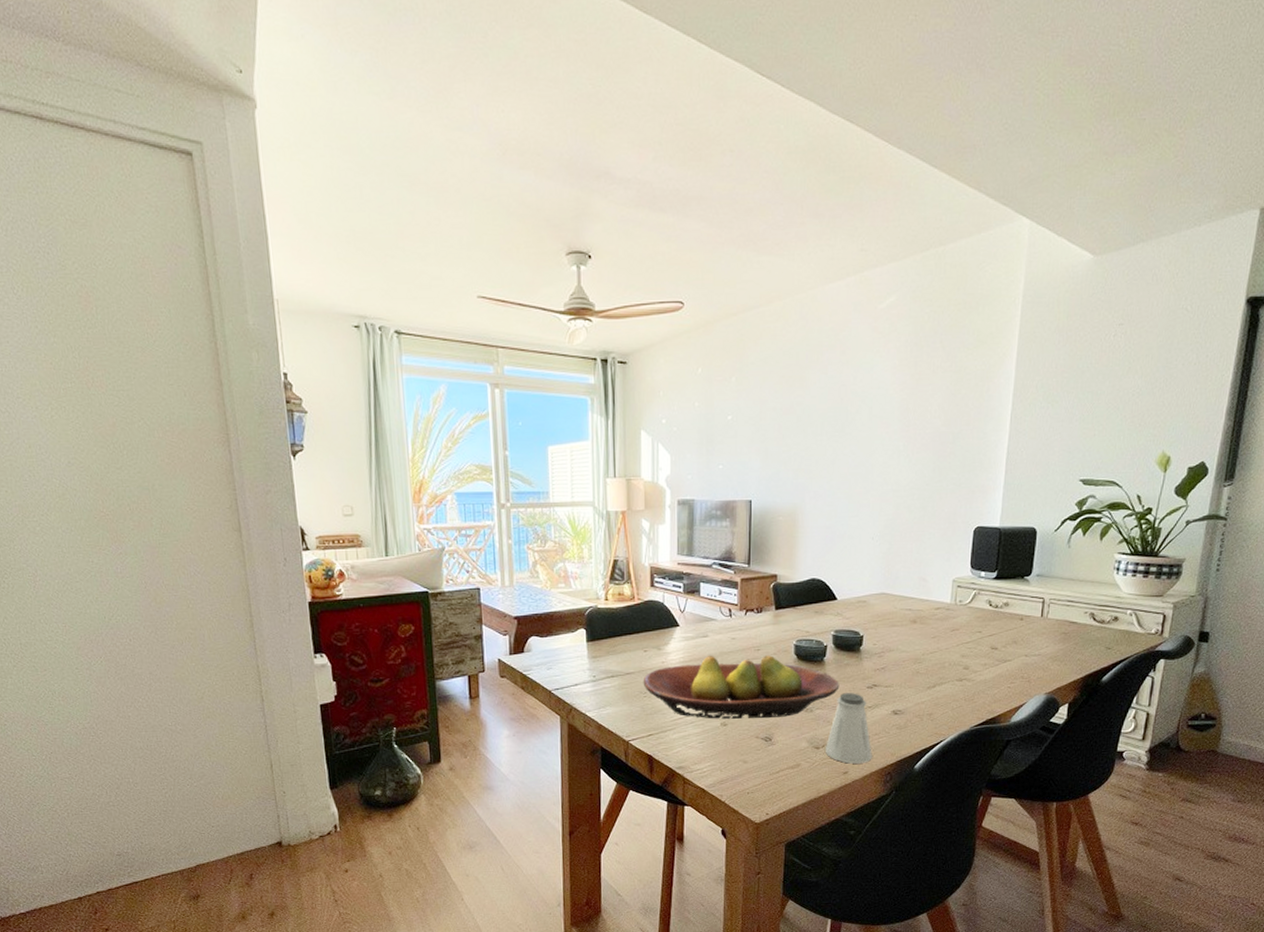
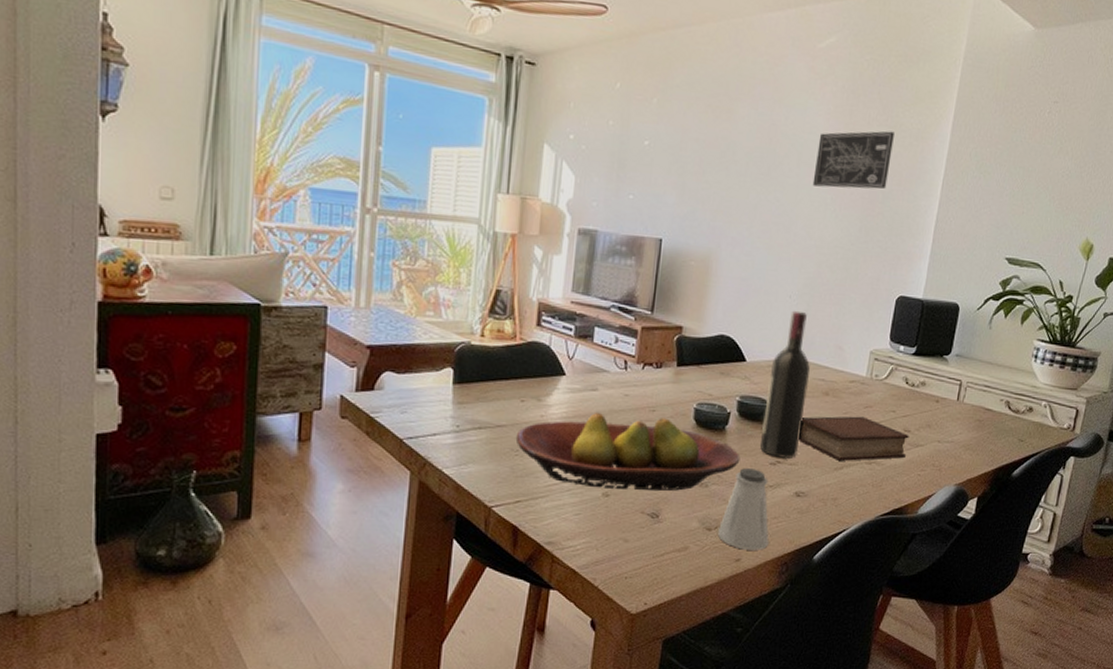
wine bottle: none [857,550,898,682] -> present [760,310,811,458]
wall art: none [884,376,959,436] -> present [812,131,894,189]
book: none [892,639,997,680] -> present [799,416,909,461]

